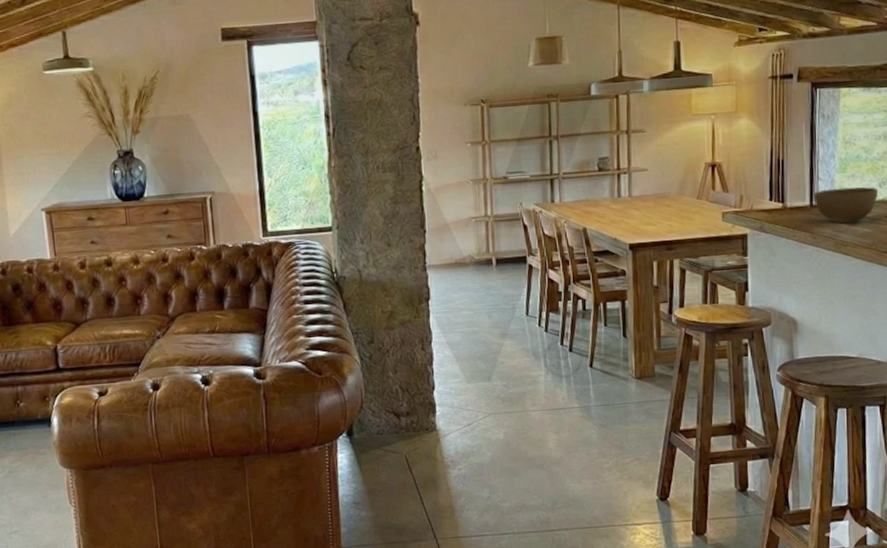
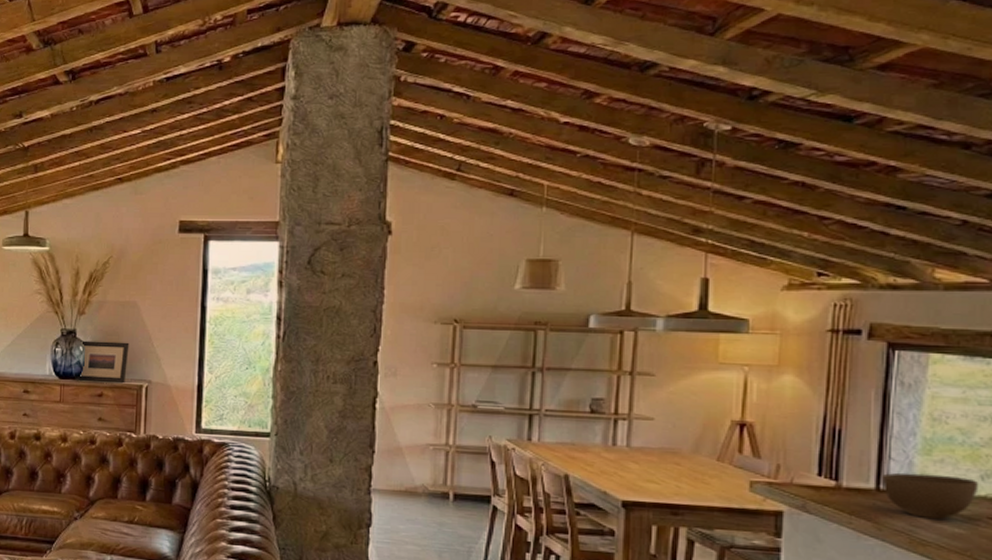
picture frame: none [138,156,189,201] -> present [75,340,130,384]

